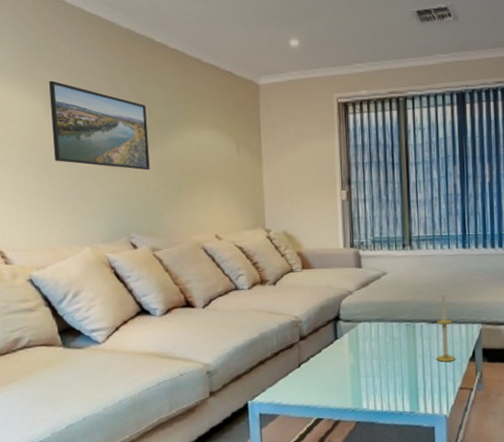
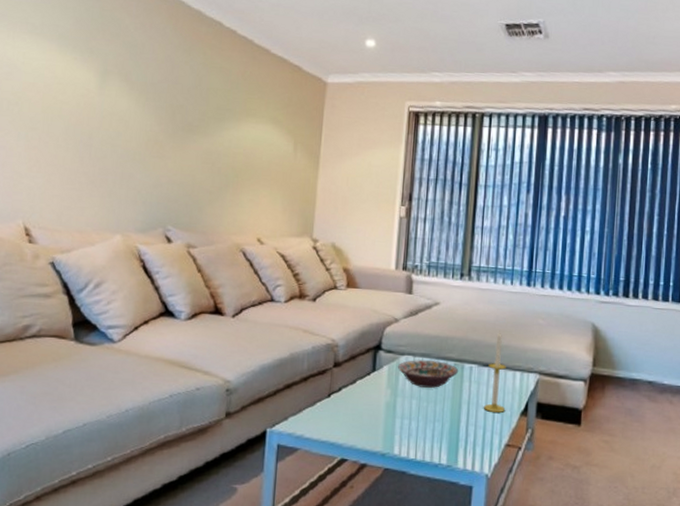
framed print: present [49,80,150,171] -> none [99,54,204,160]
decorative bowl: none [356,324,411,349] -> present [397,360,459,388]

